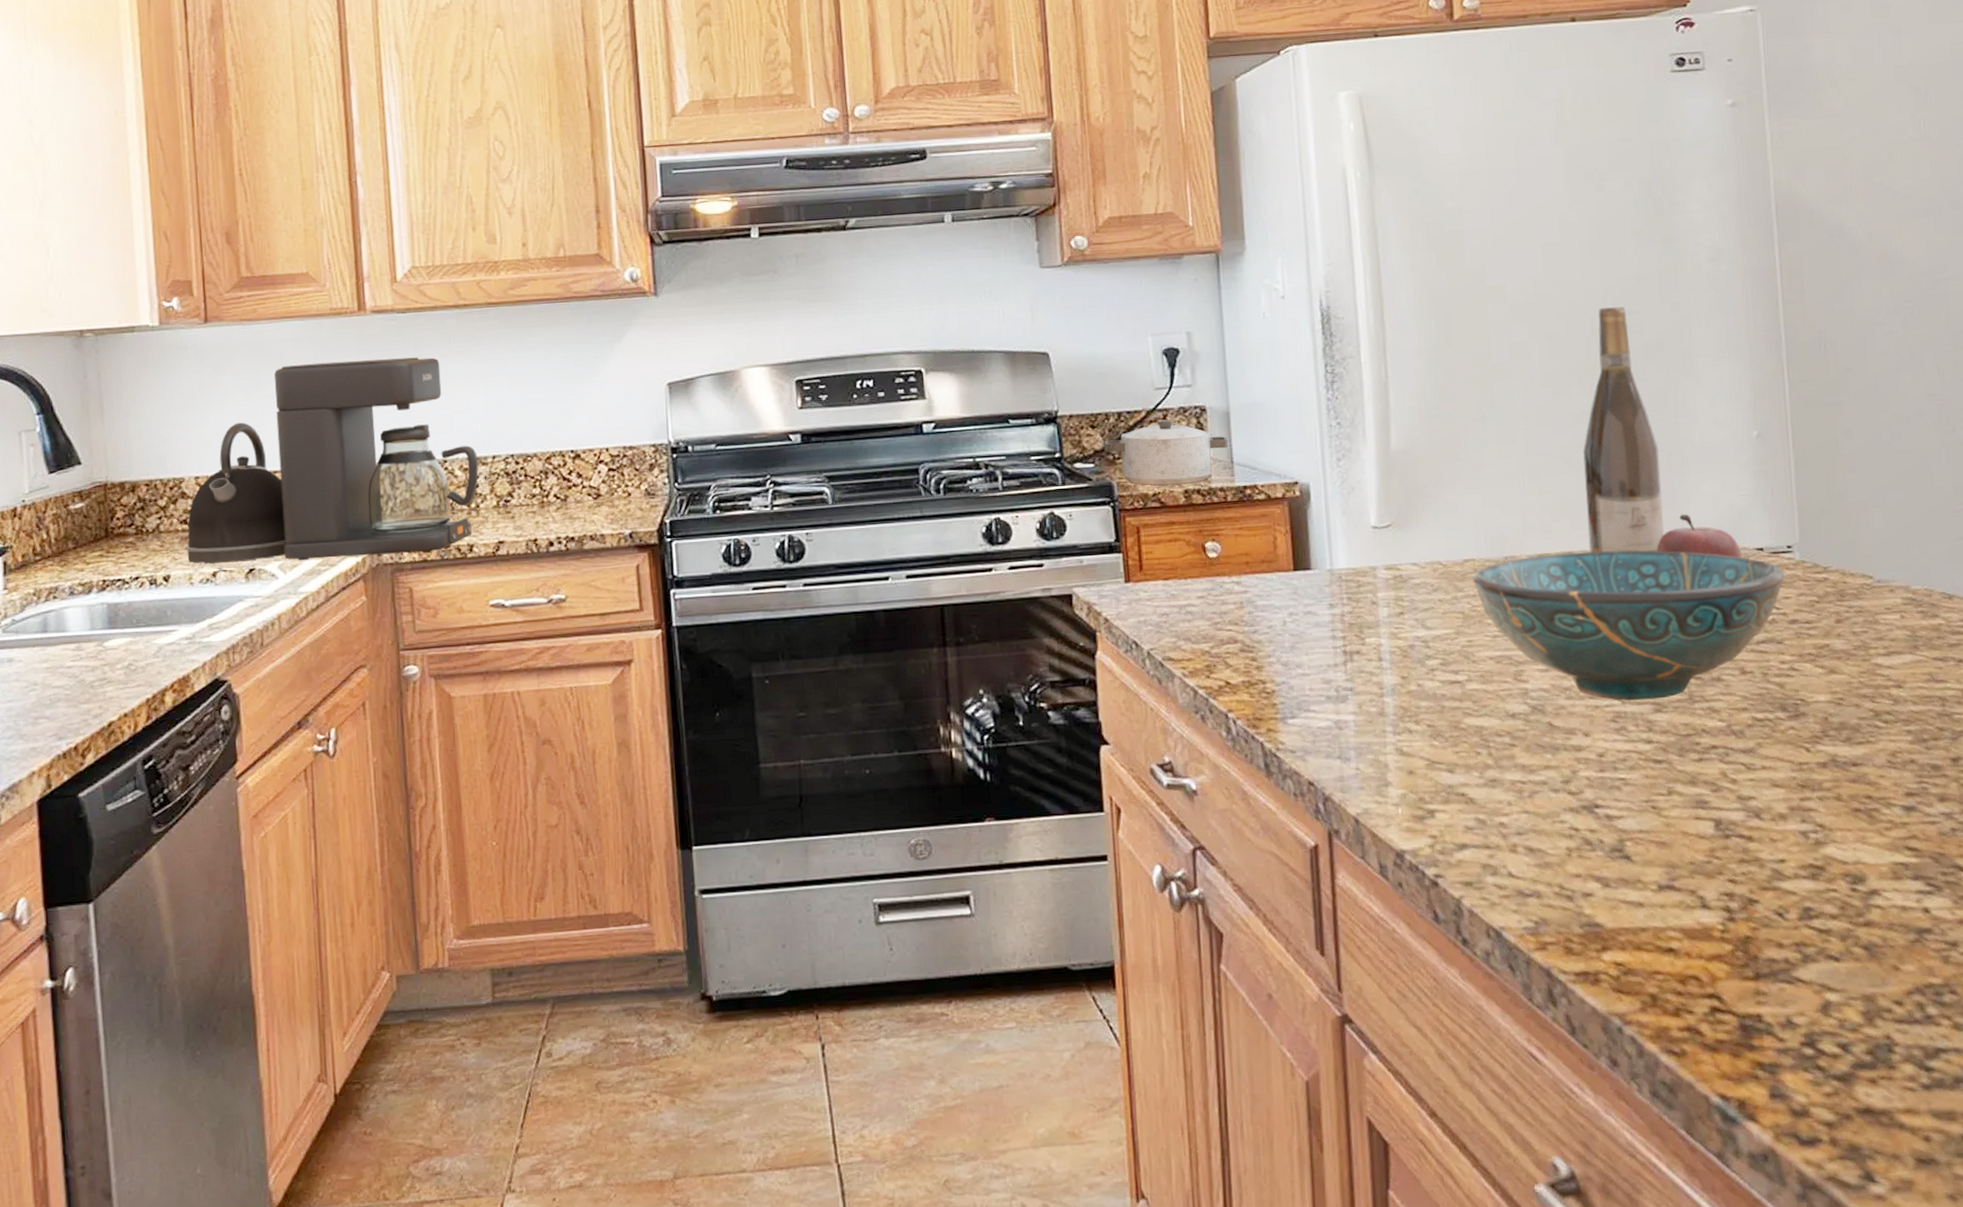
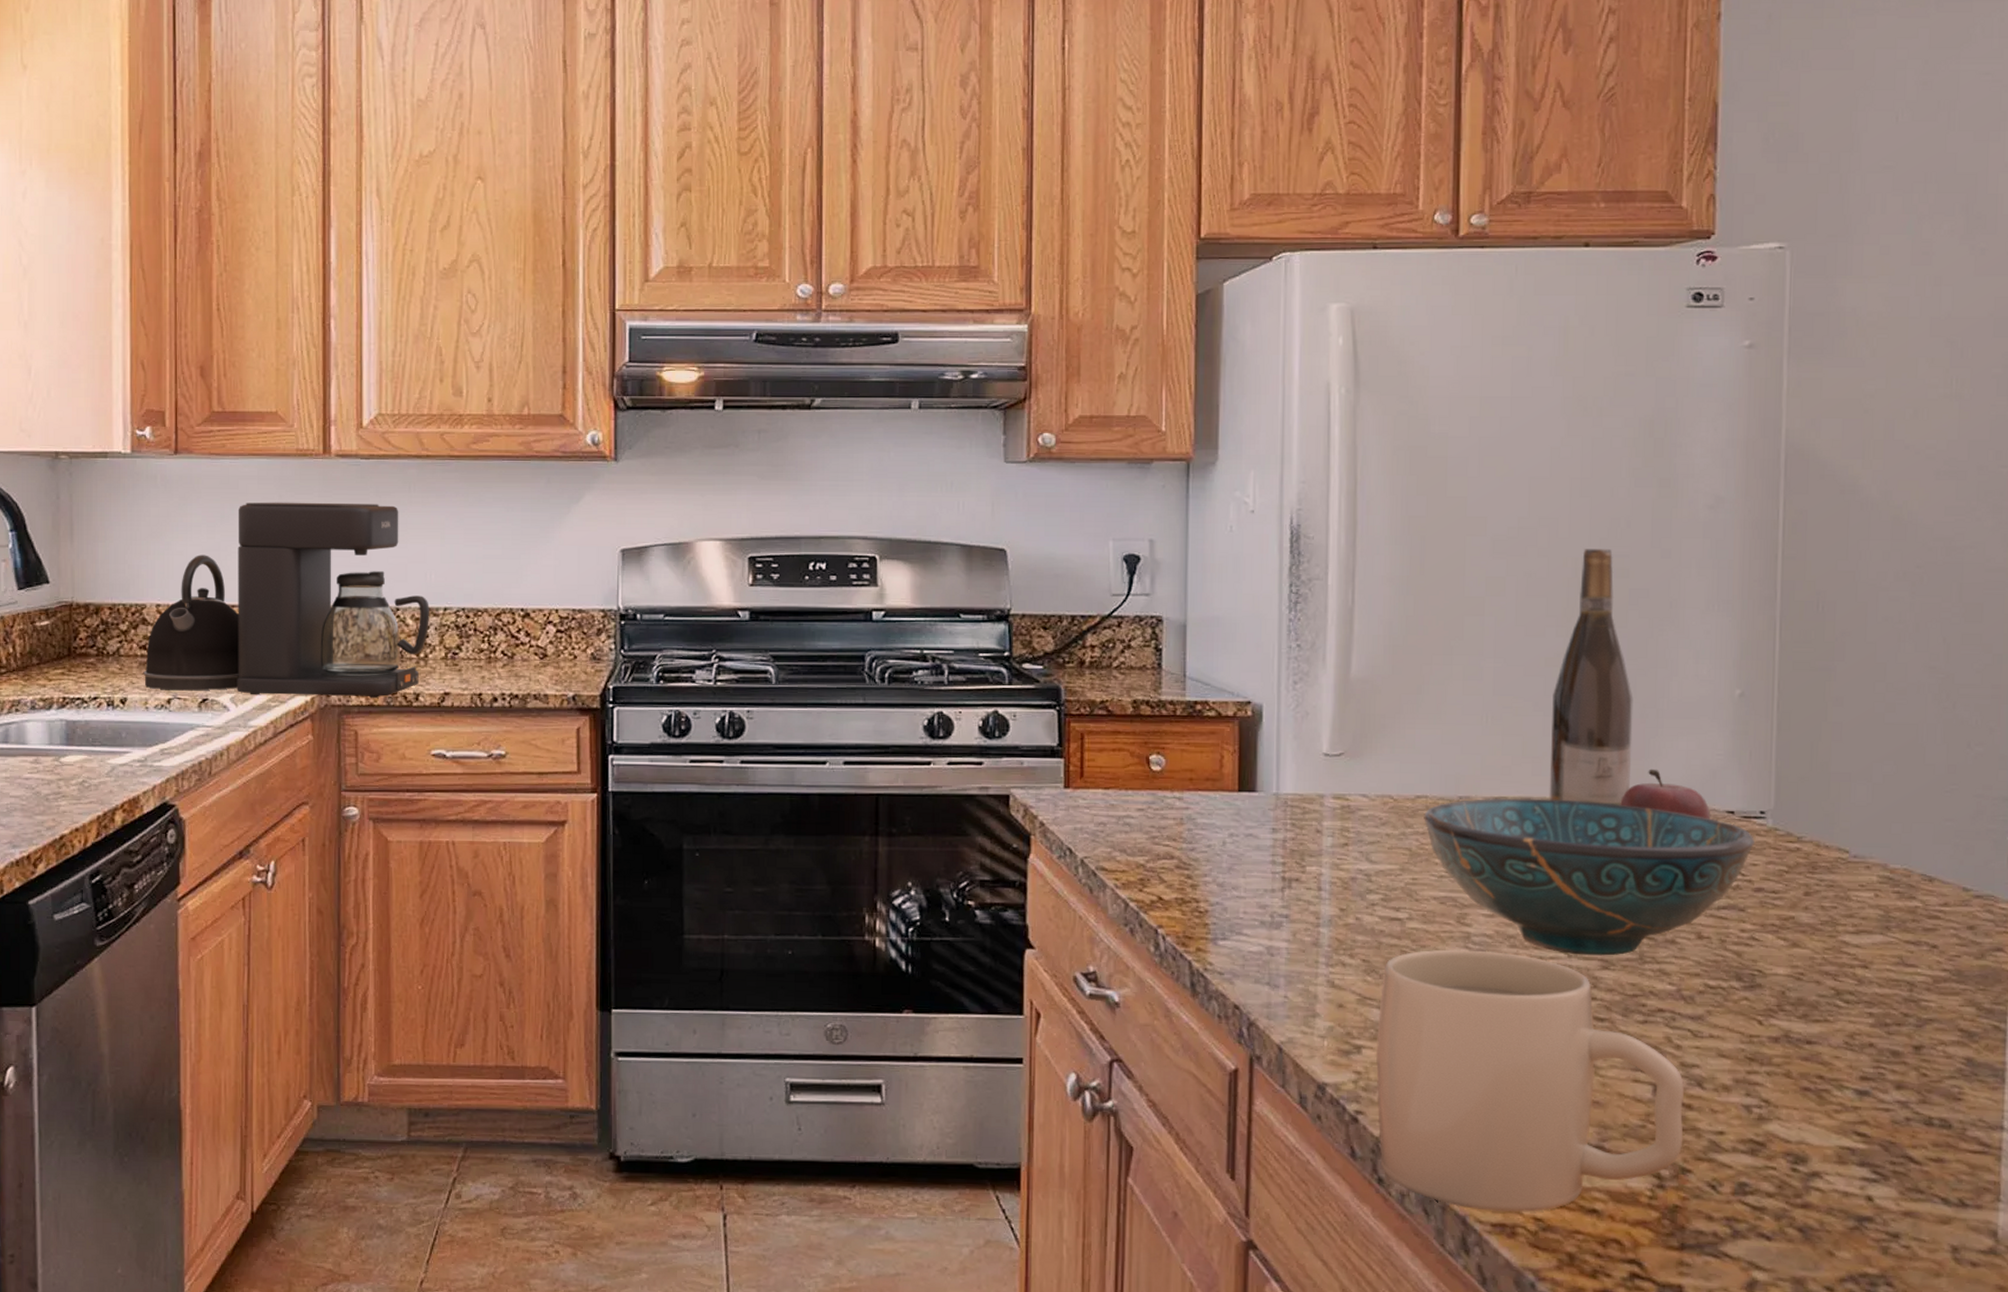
cooking pot: present [1104,419,1229,486] -> none [1055,627,1183,695]
mug: none [1447,704,1748,961] -> present [1376,949,1685,1212]

